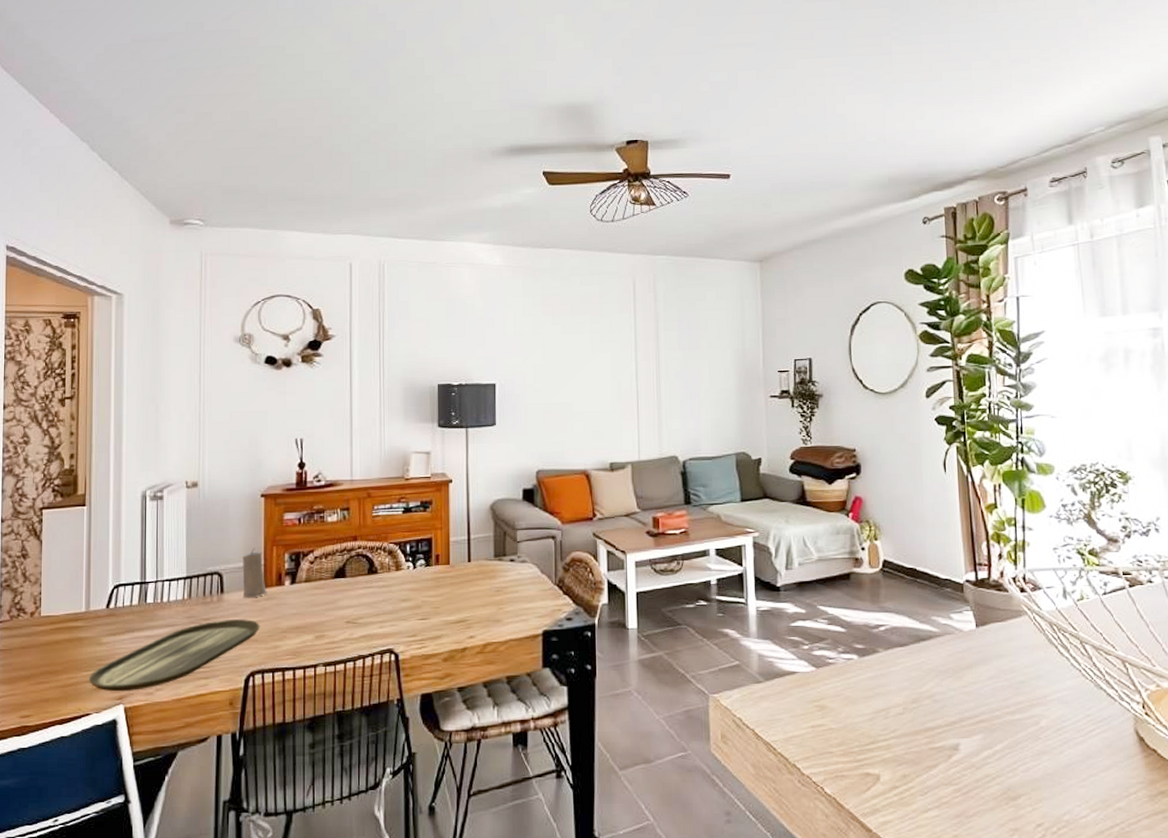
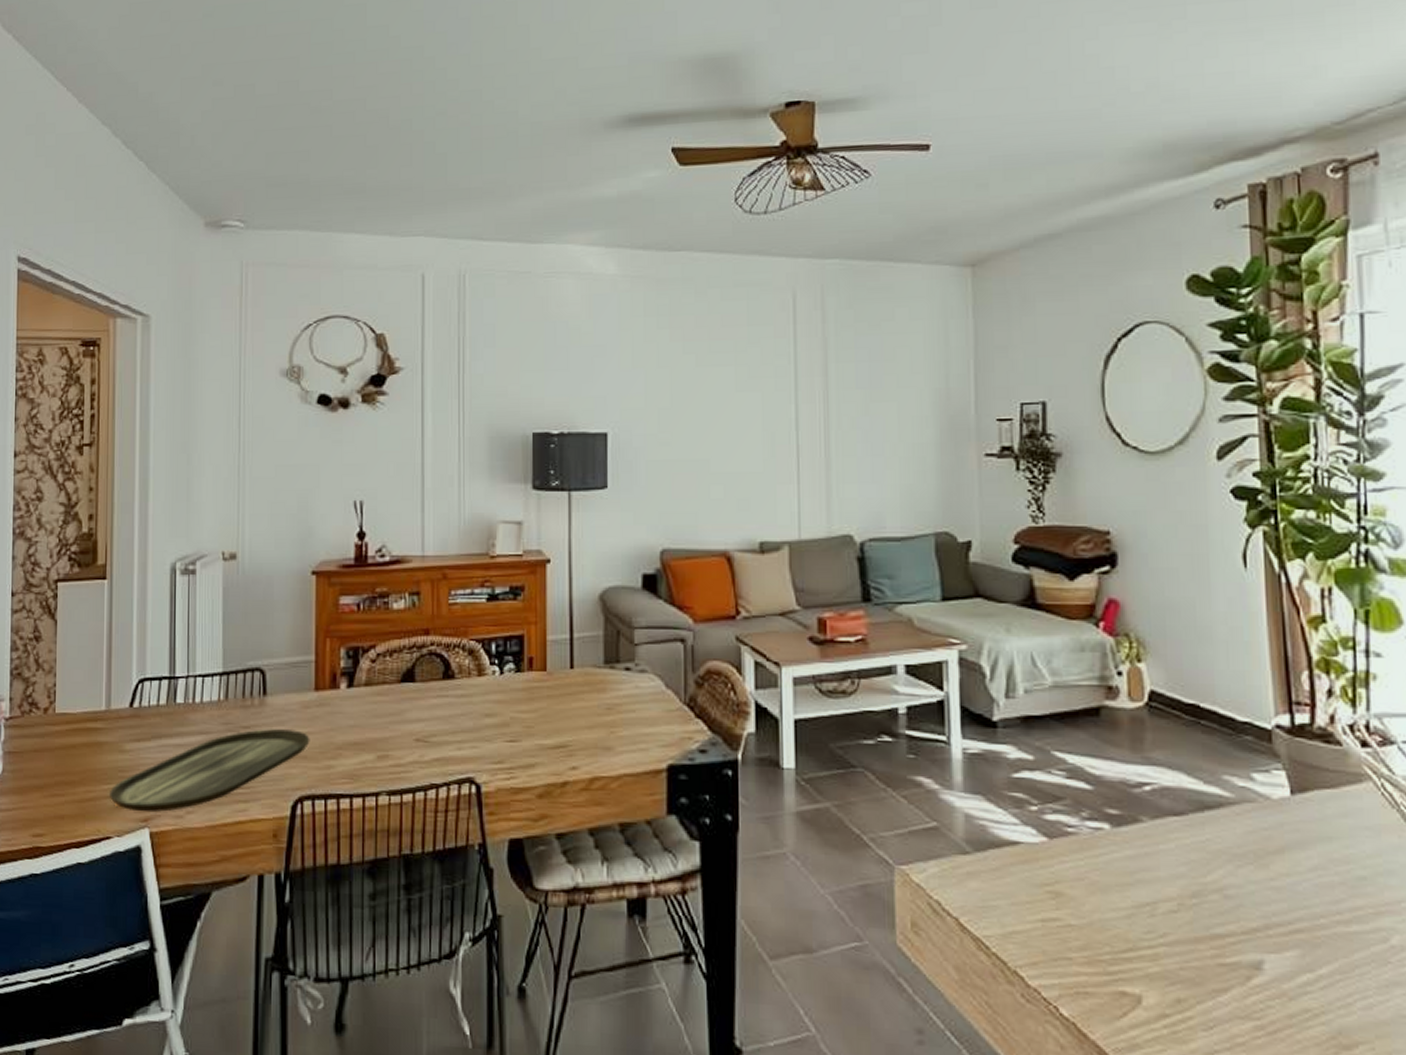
candle: present [242,548,267,598] -> none [289,639,319,703]

